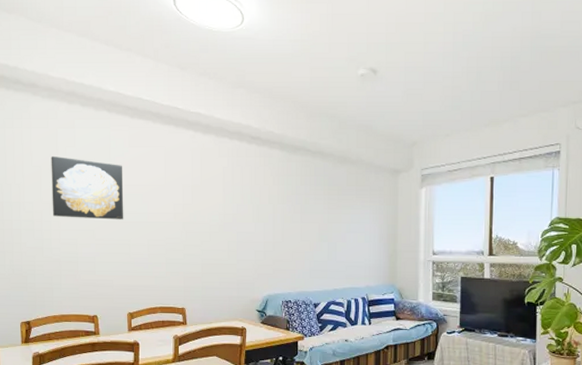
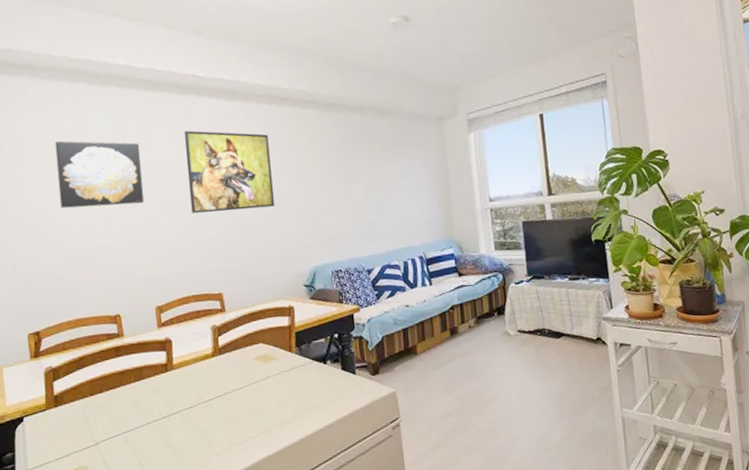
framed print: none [162,158,237,236] -> present [184,130,274,213]

